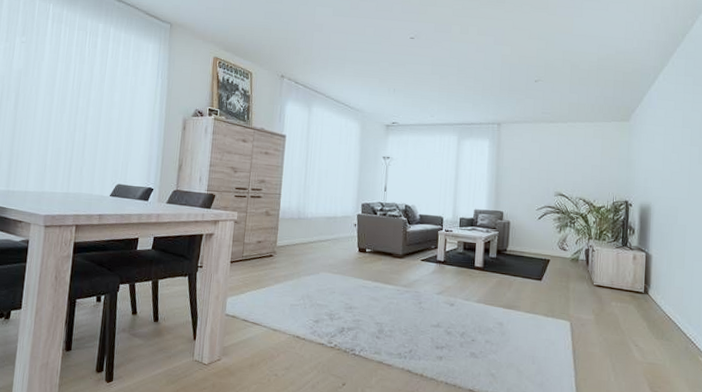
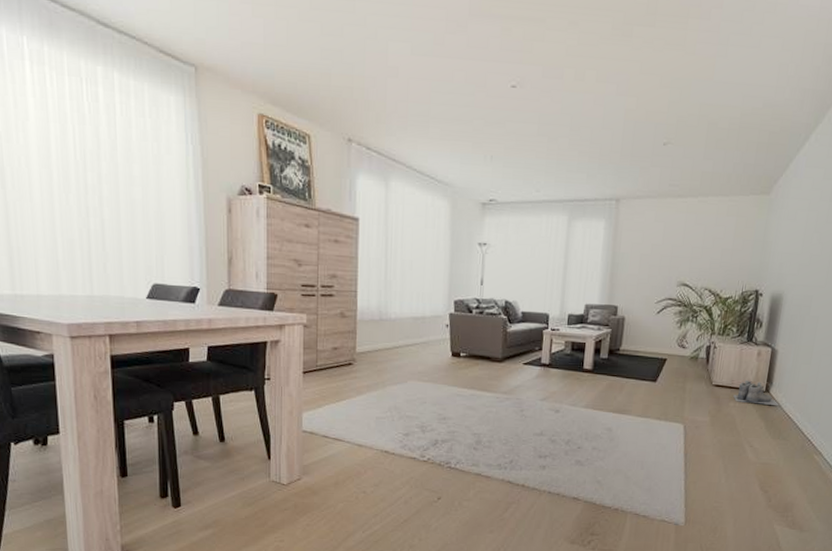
boots: none [614,281,659,308] -> present [733,380,779,406]

